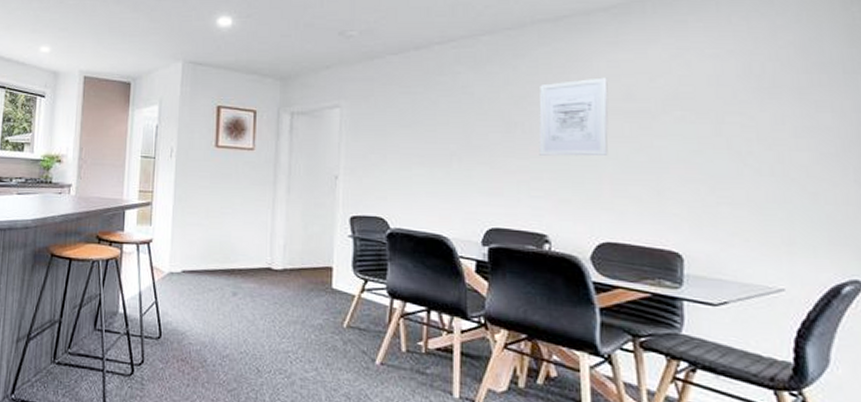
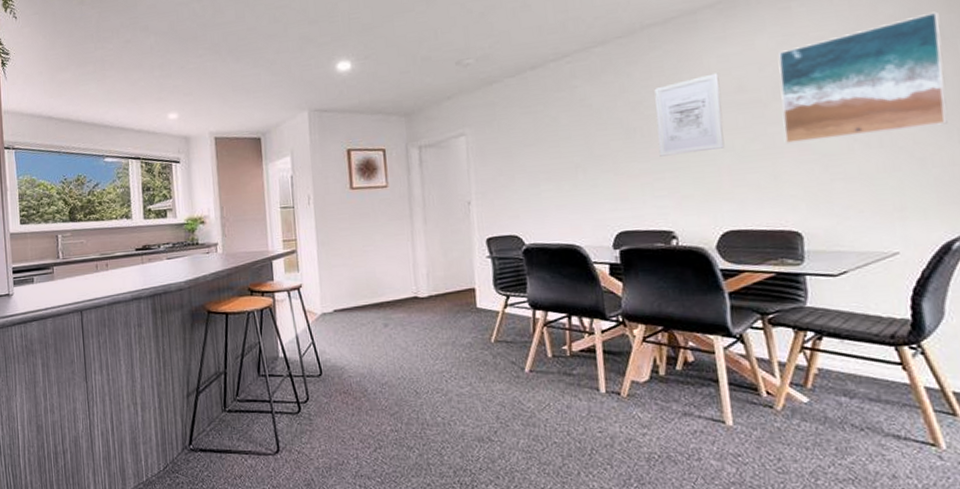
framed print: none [670,44,844,161] -> present [778,11,948,145]

